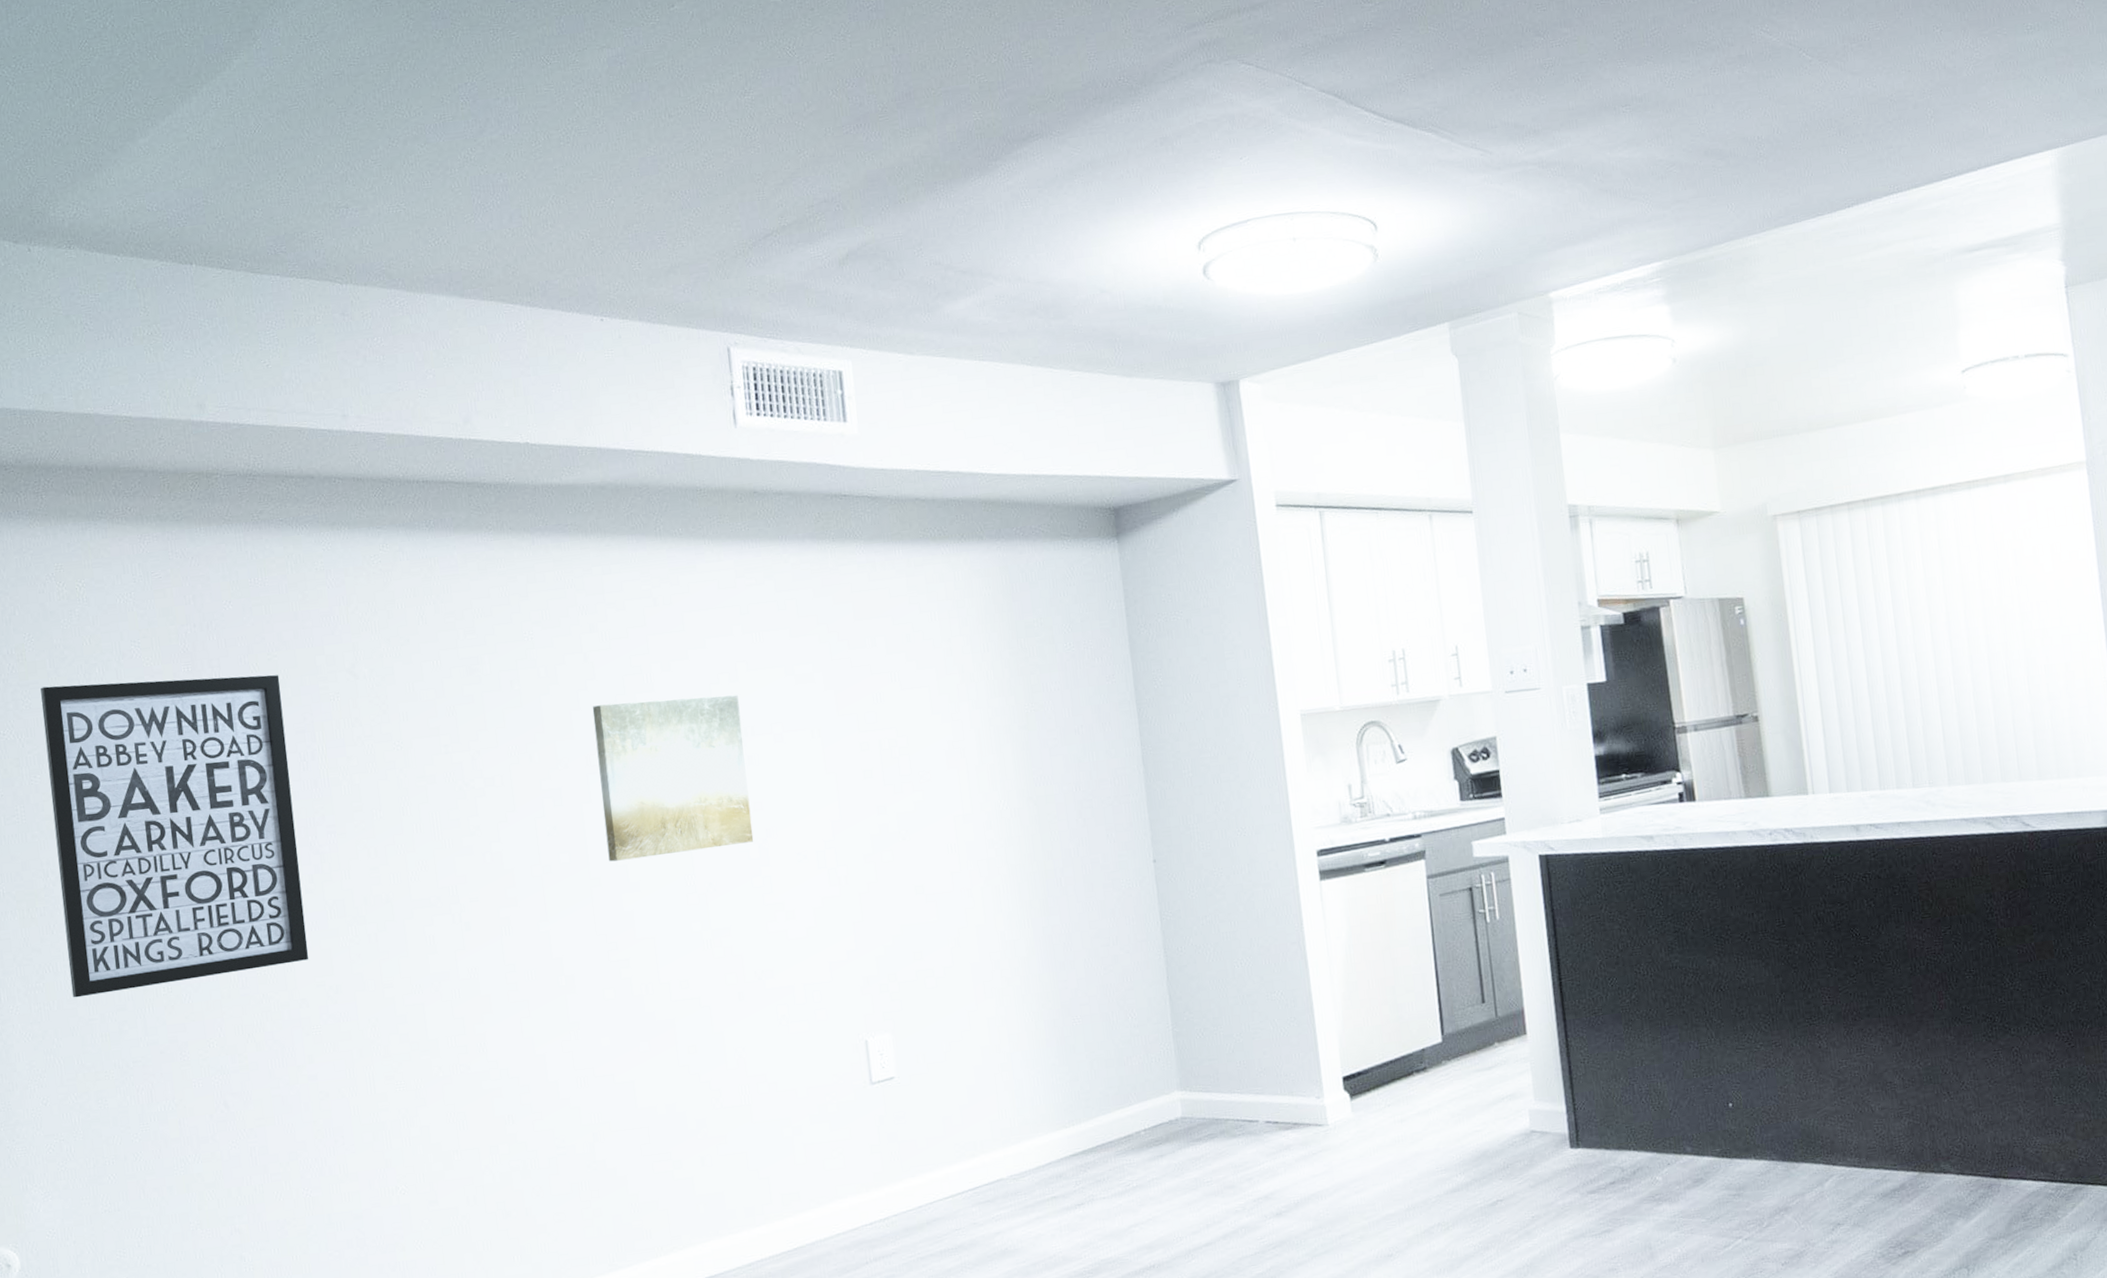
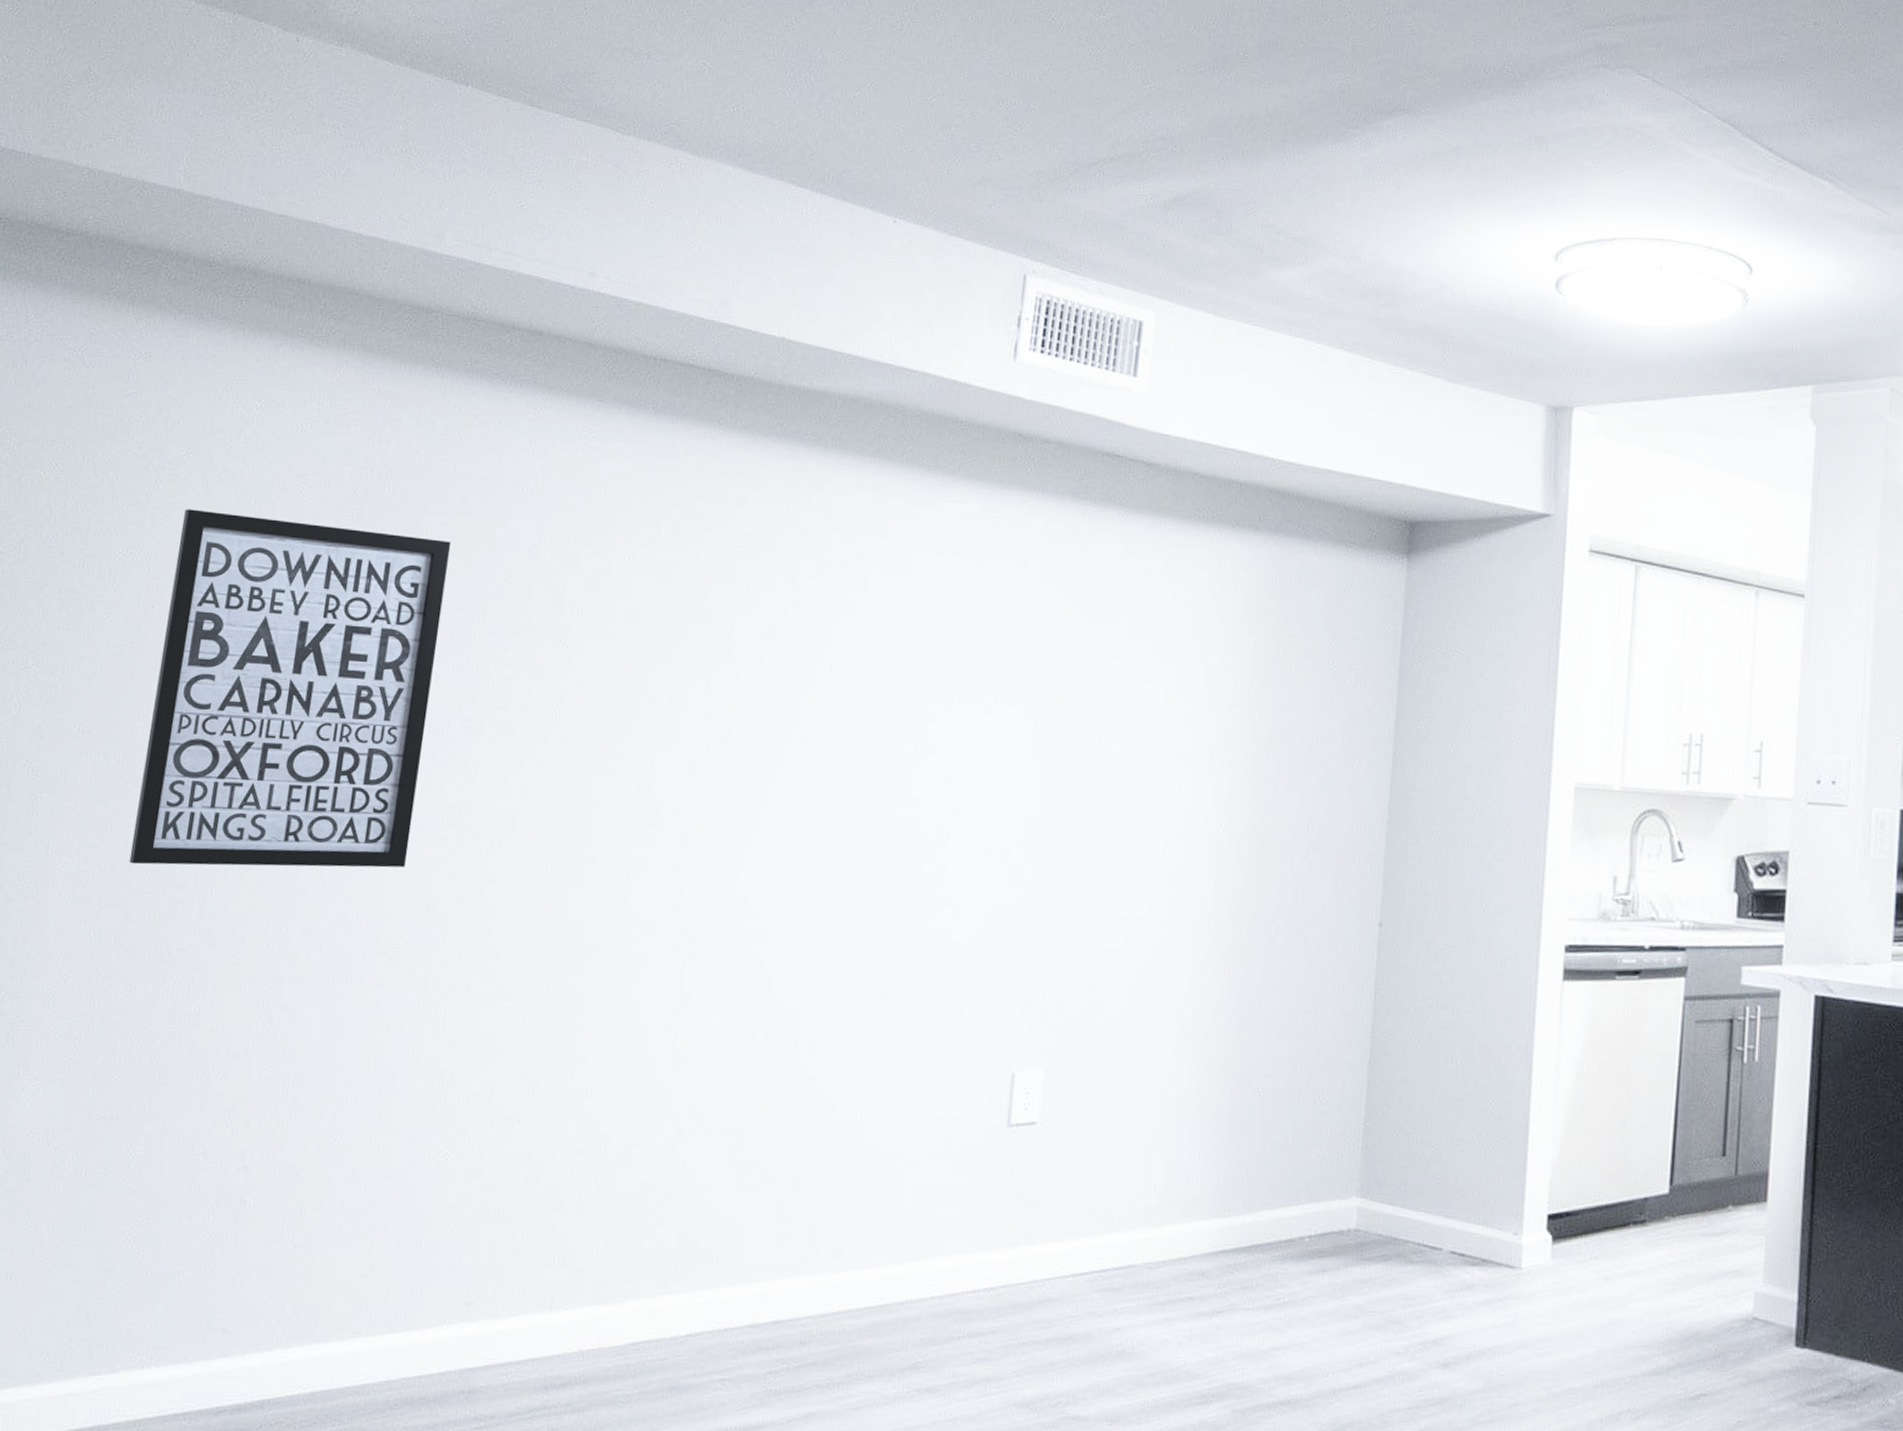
wall art: present [592,695,754,862] -> none [768,638,953,823]

